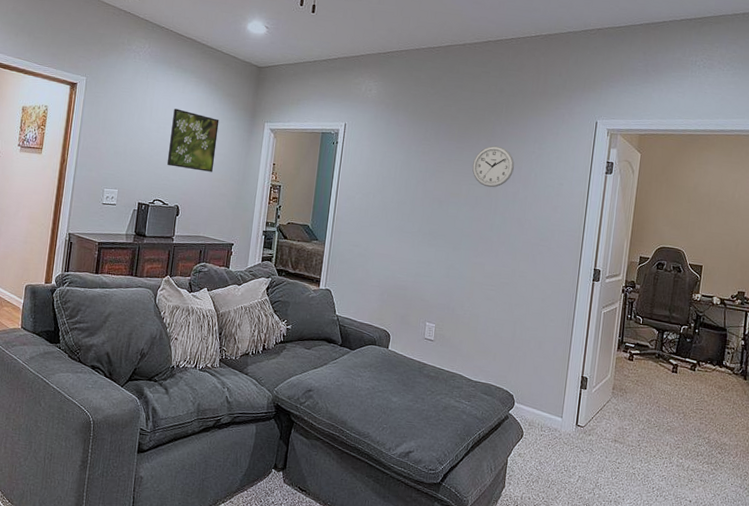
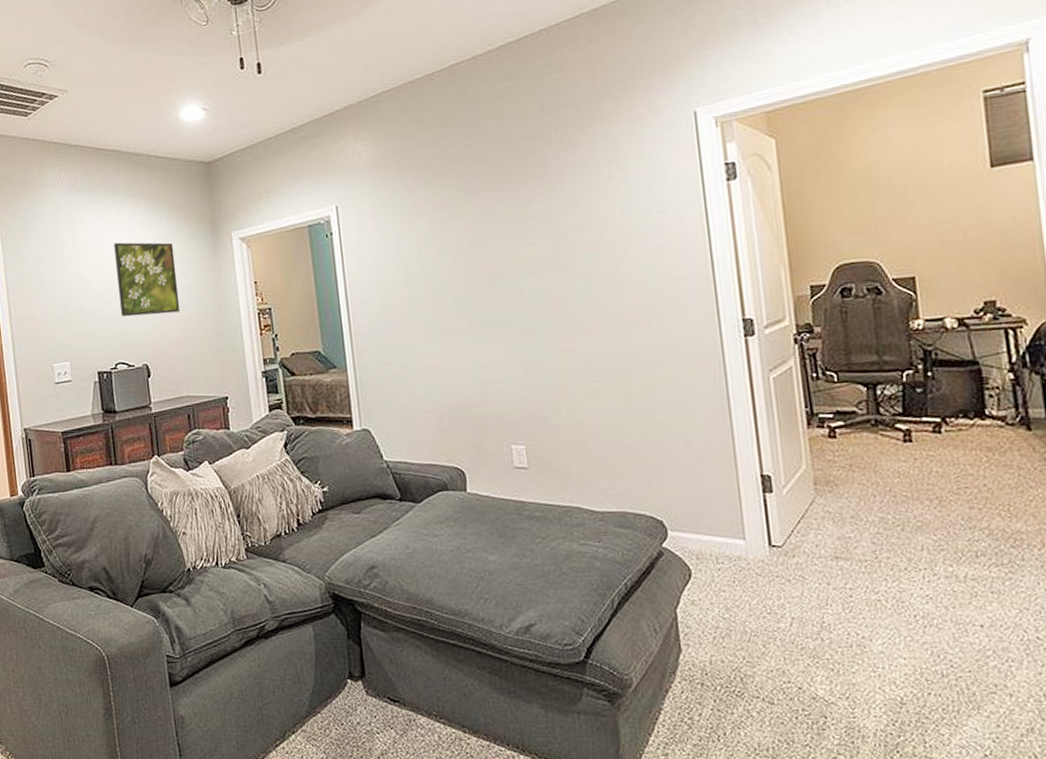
wall clock: present [472,145,514,188] -> none [525,181,587,242]

